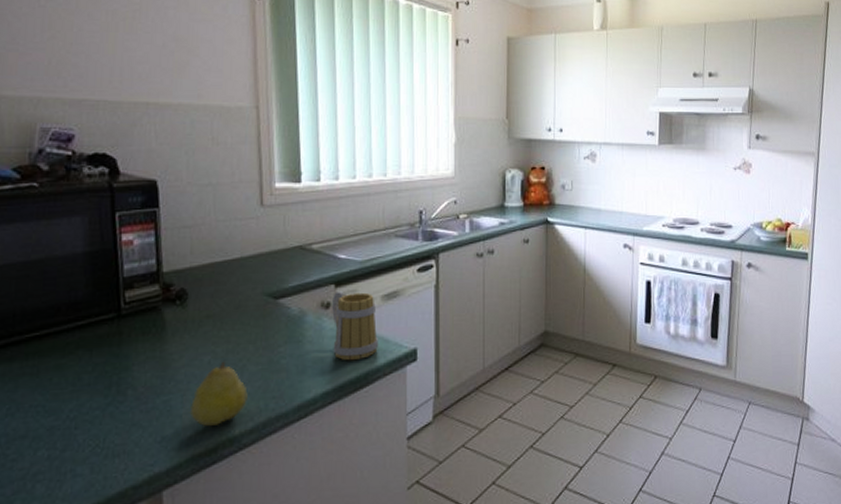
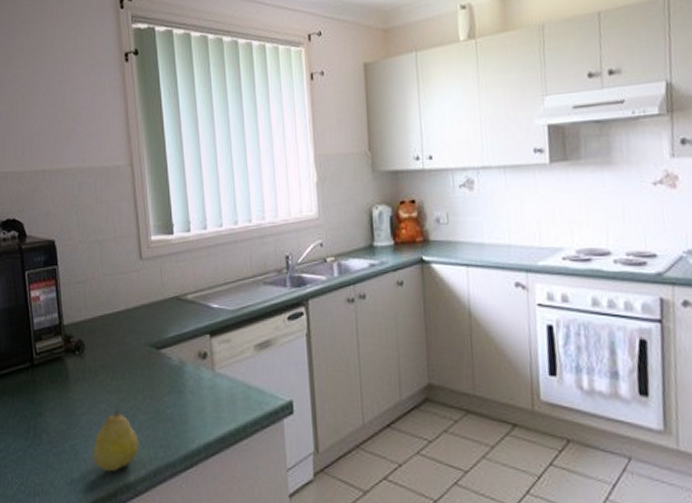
mug: present [332,291,379,361] -> none [208,341,255,412]

